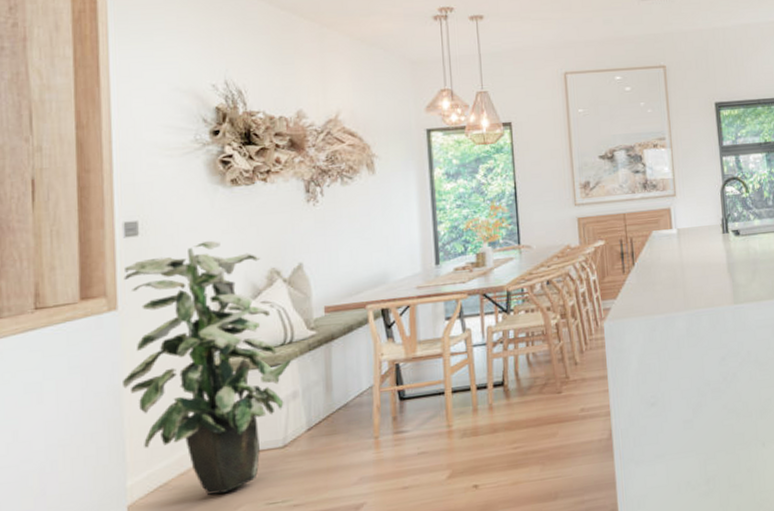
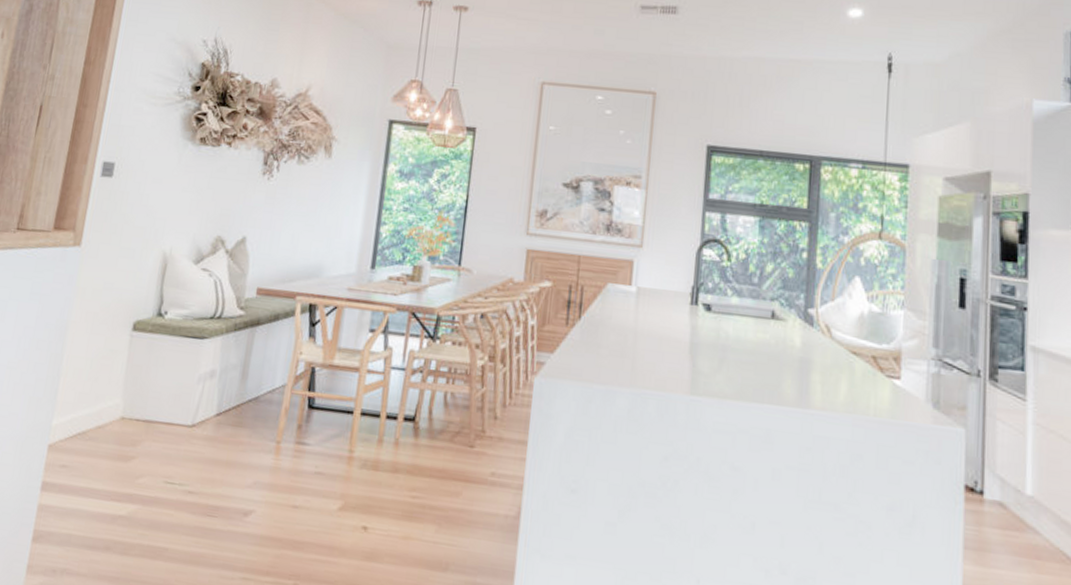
indoor plant: present [121,240,292,495] -> none [69,195,217,459]

